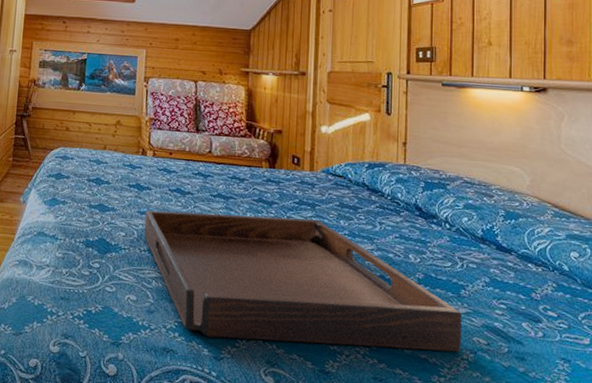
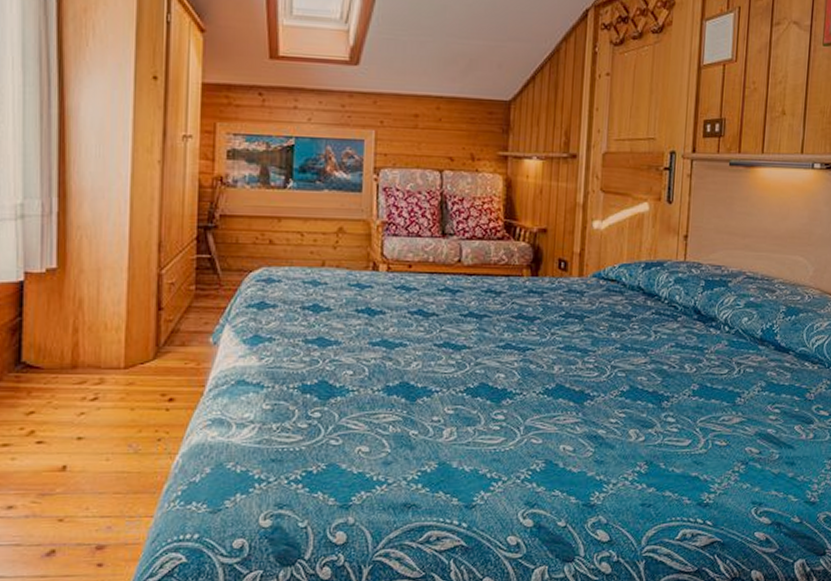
serving tray: present [143,210,462,352] -> none [377,334,736,484]

